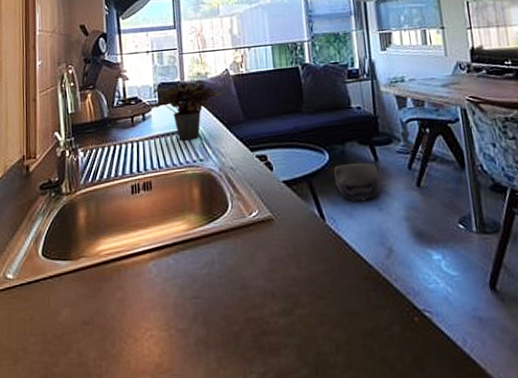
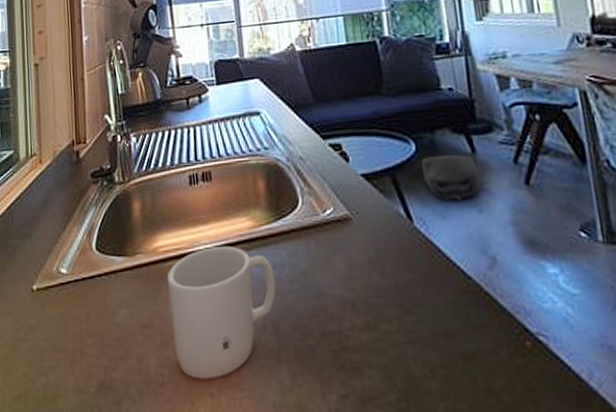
mug: none [108,247,207,369] -> present [166,245,277,380]
potted plant: present [143,80,228,141] -> none [199,57,294,126]

